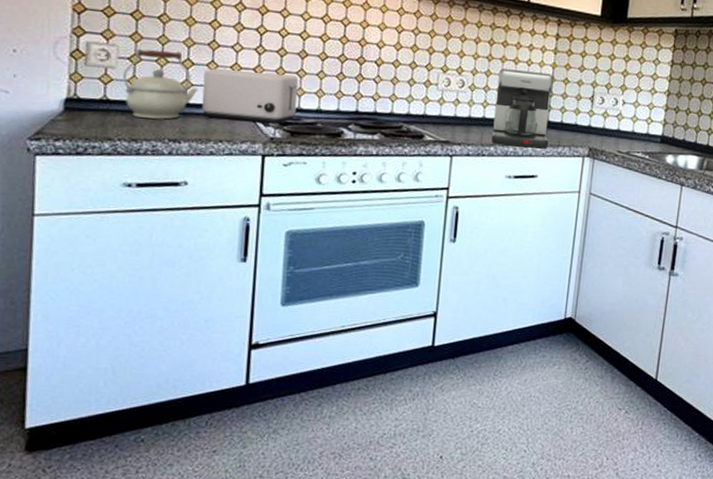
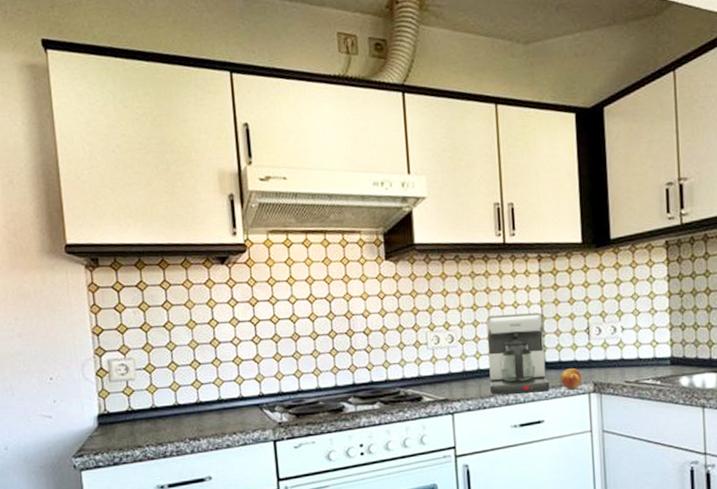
kettle: present [123,49,199,120] -> none [142,355,208,423]
toaster: present [201,68,299,124] -> none [210,359,298,412]
fruit: none [559,131,580,151] -> present [560,368,583,390]

